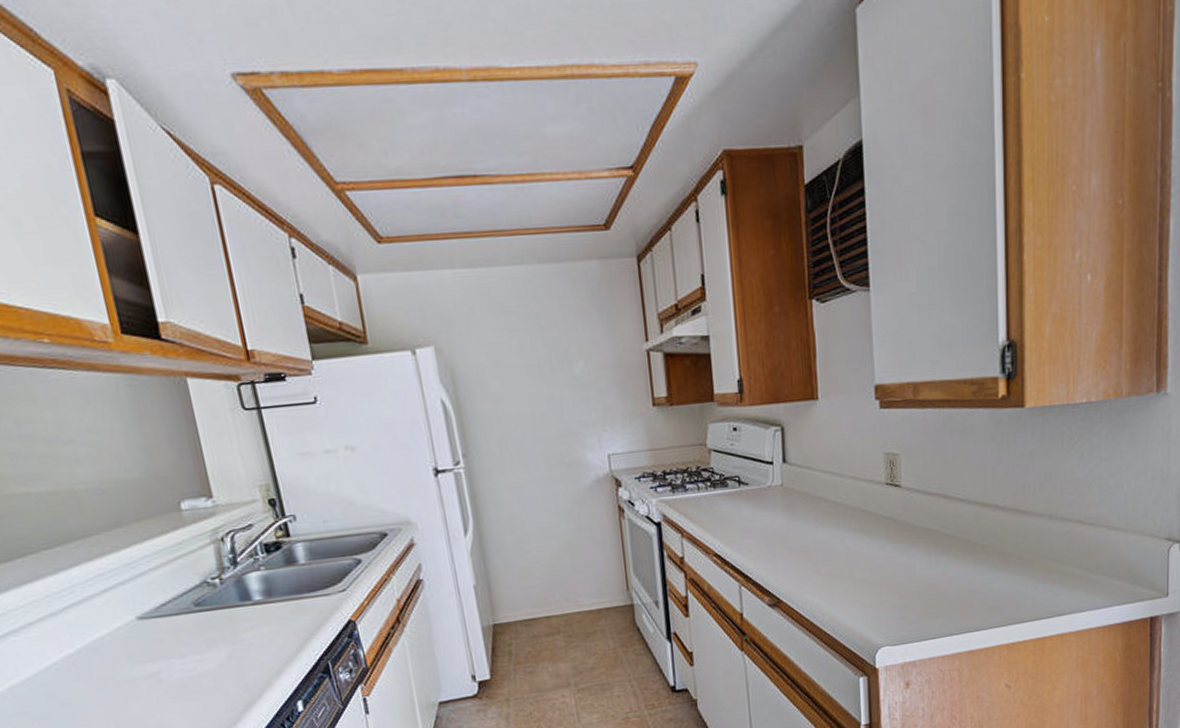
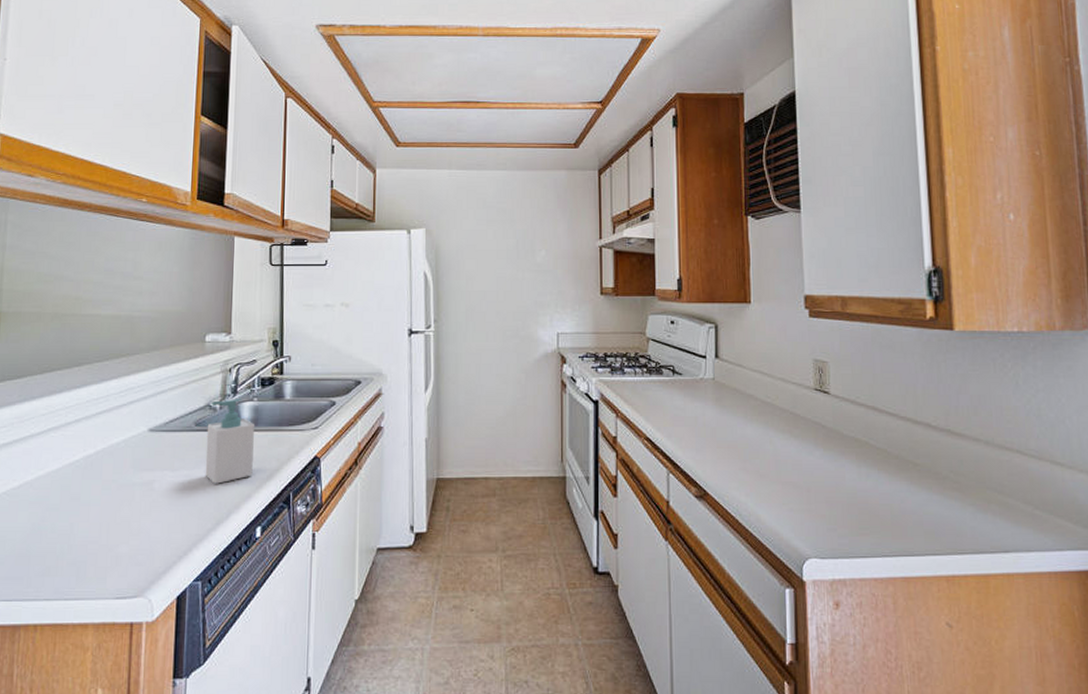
soap bottle: none [208,568,279,665] -> present [205,398,254,484]

